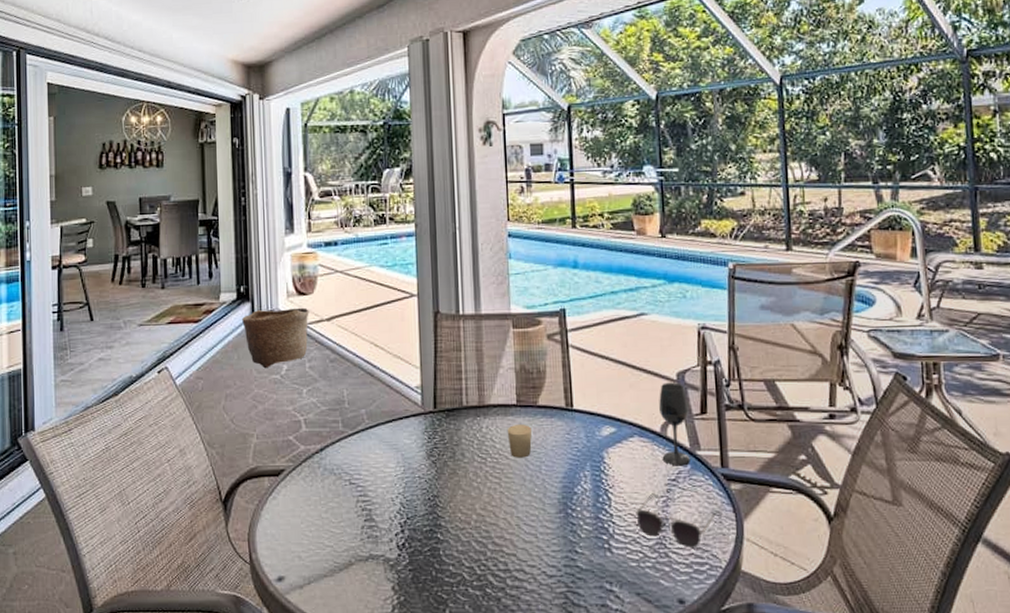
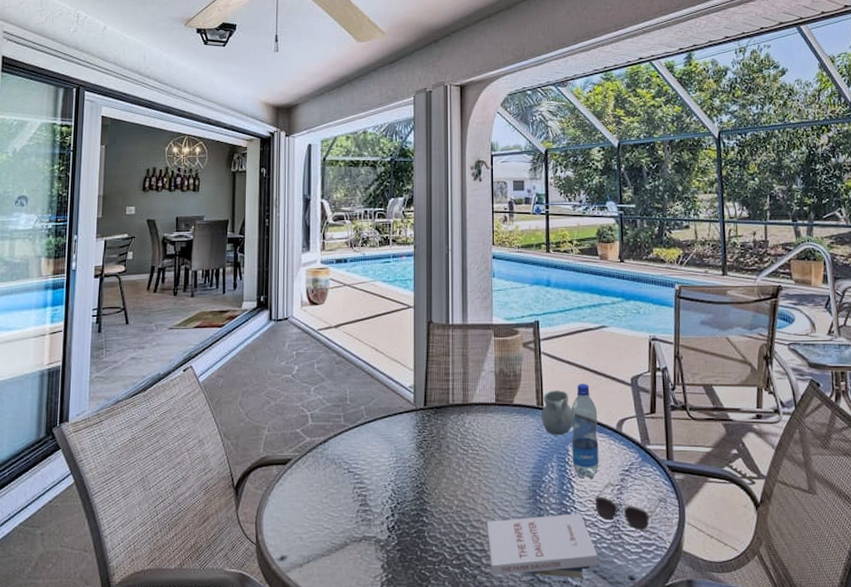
basket: present [242,307,309,369] -> none [261,316,320,369]
candle: present [507,423,532,458] -> none [486,420,507,450]
books: none [510,529,642,602] -> present [486,513,599,579]
cream pitcher: none [570,389,609,441] -> present [541,390,573,436]
bottle: none [606,381,641,491] -> present [571,384,599,480]
wine glass: present [659,382,690,466] -> none [616,386,641,458]

